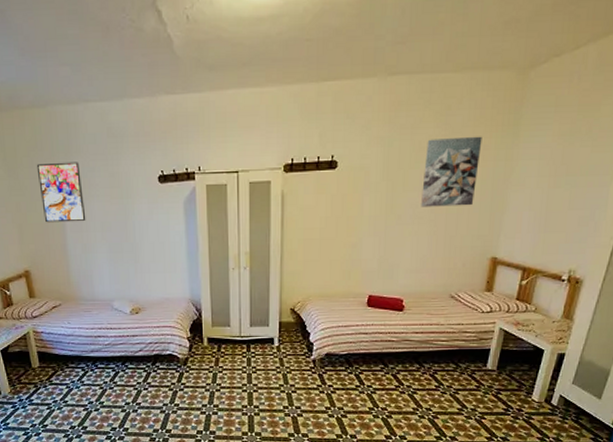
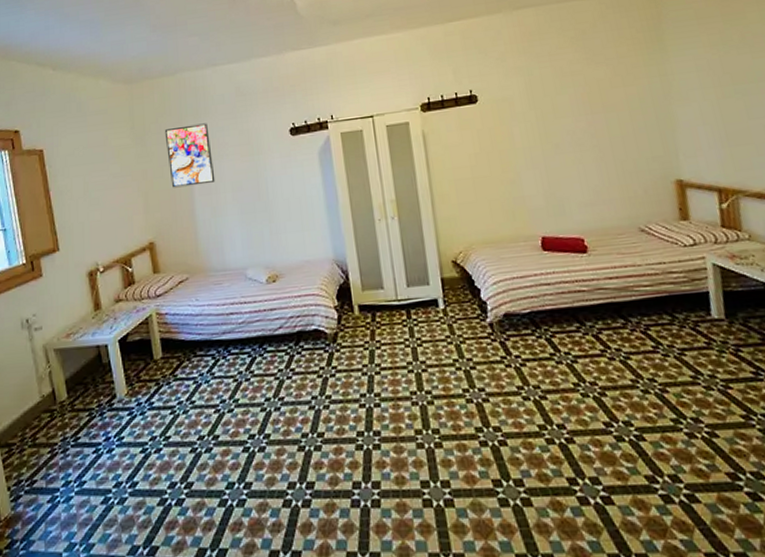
wall art: present [421,136,482,207] -> none [569,55,638,133]

